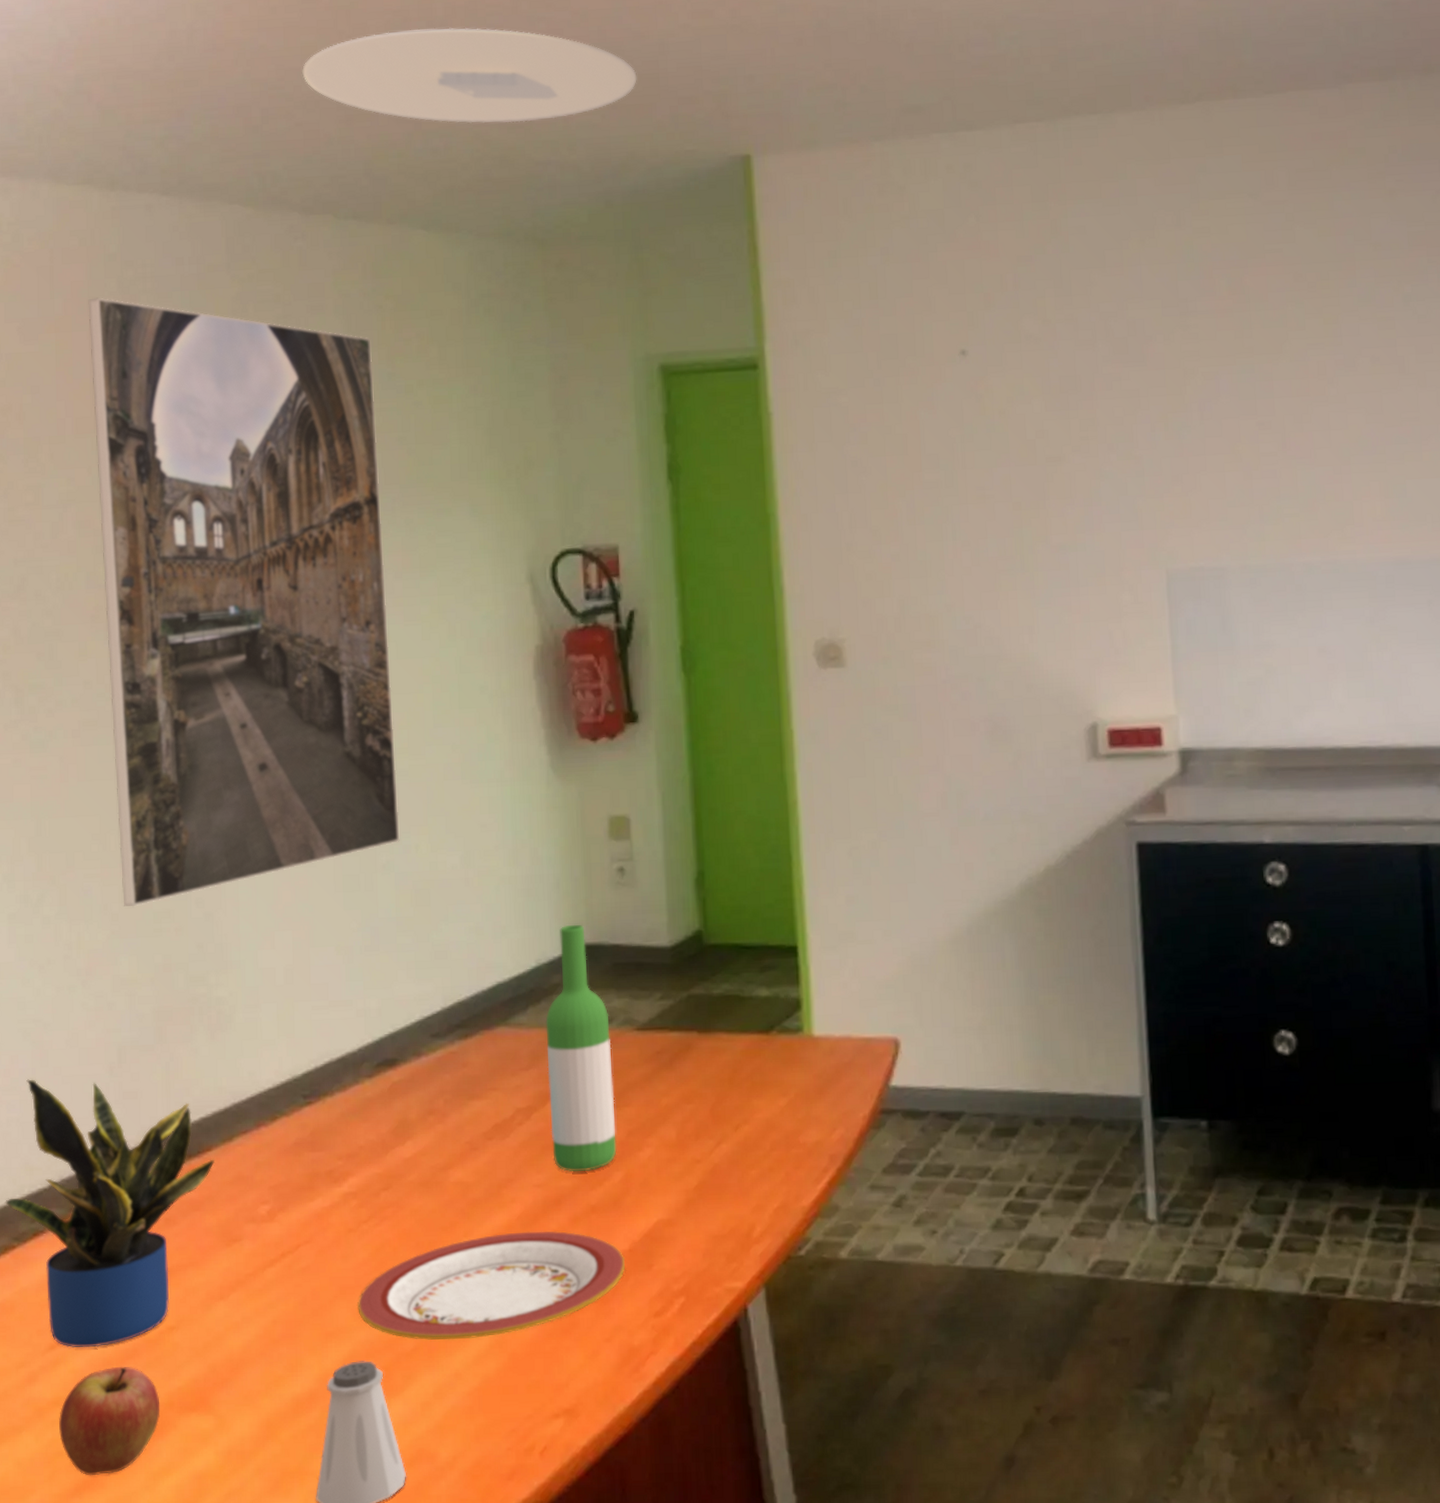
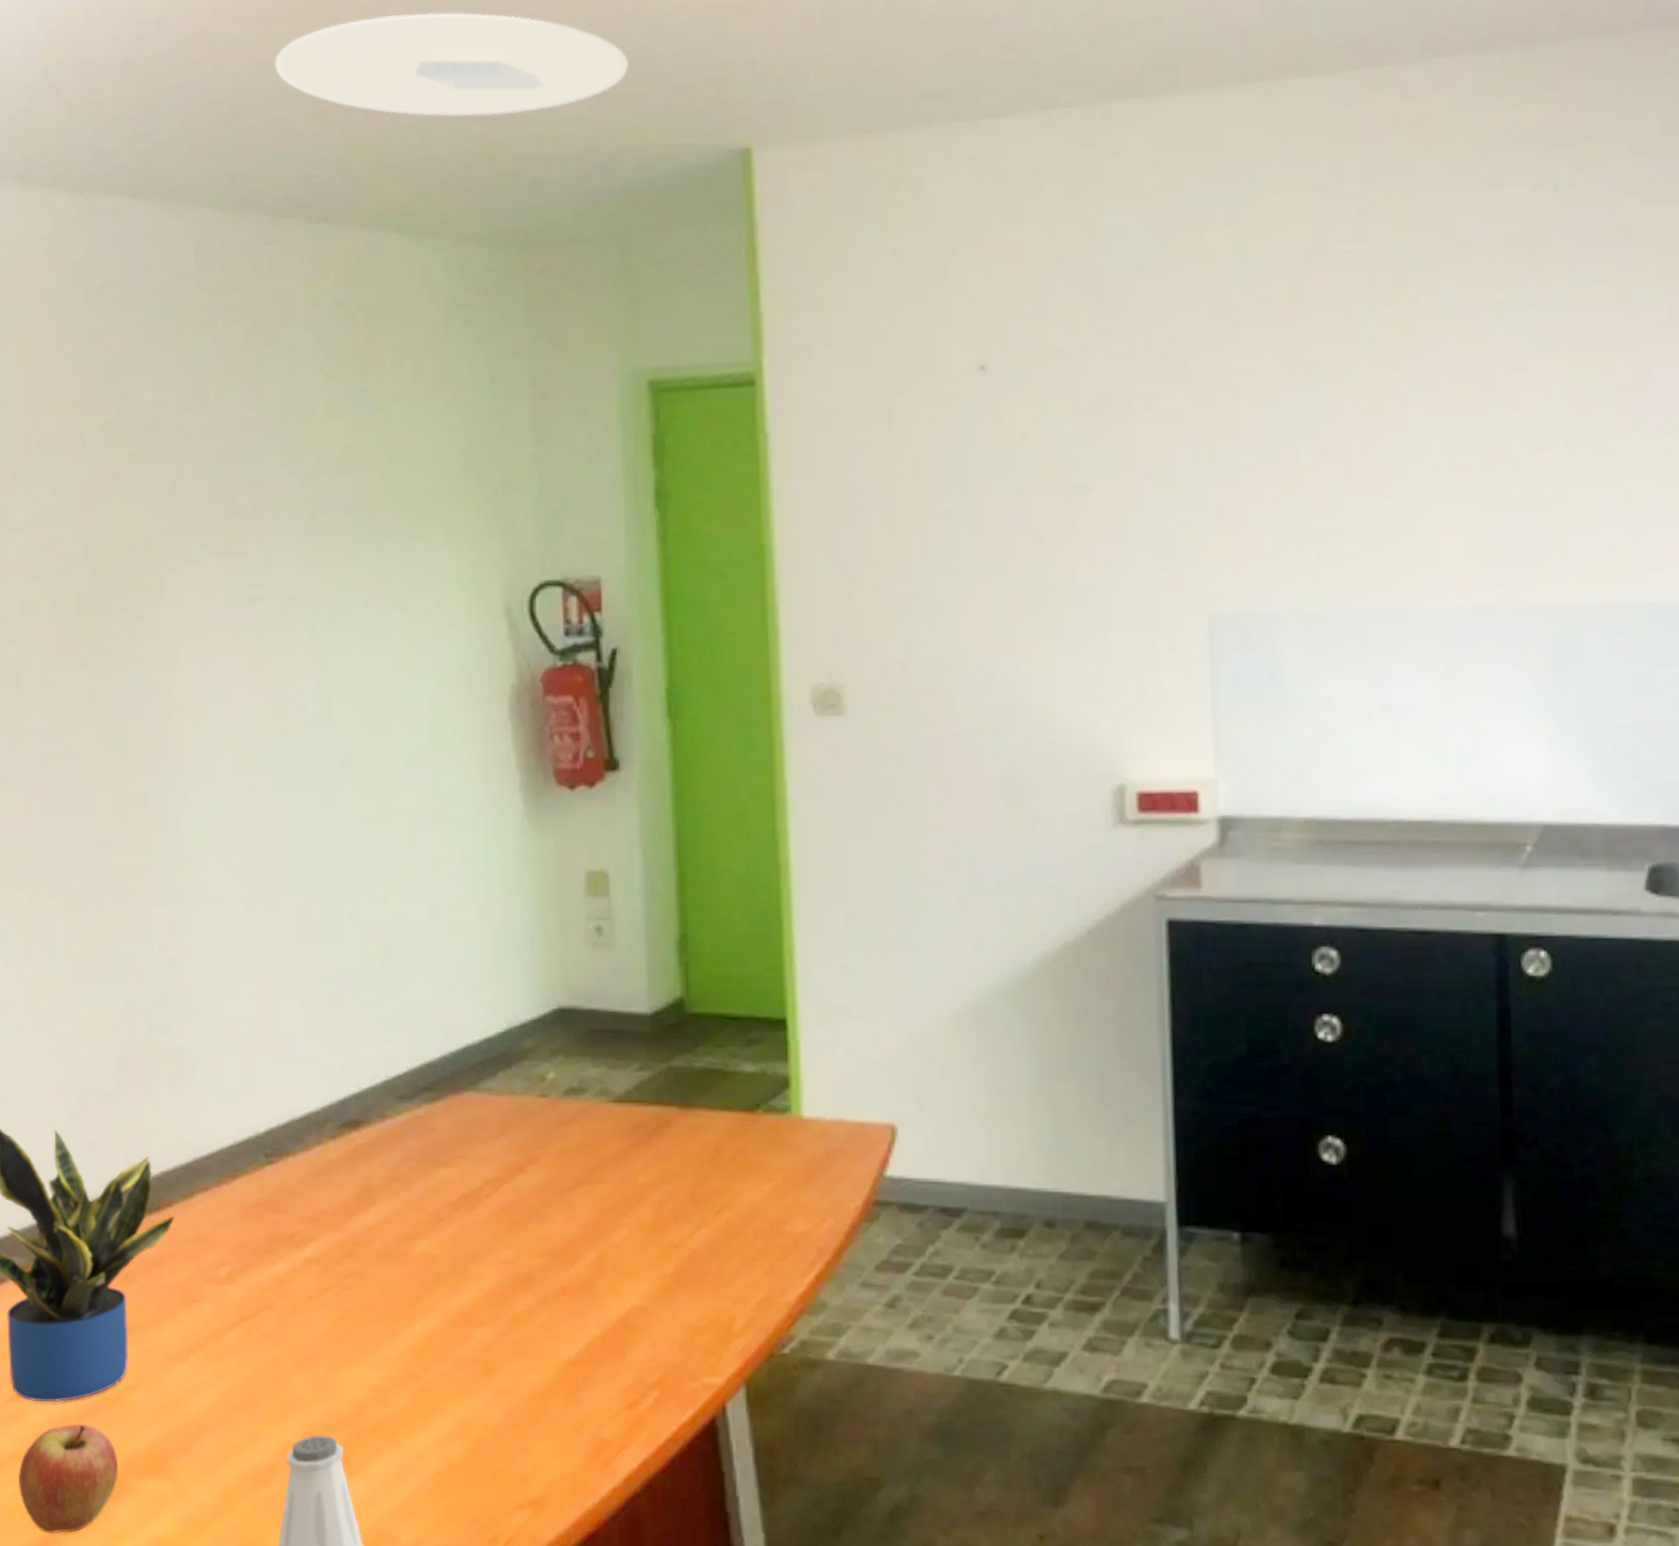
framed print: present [88,297,400,906] -> none [55,307,367,948]
plate: present [356,1231,625,1340] -> none [317,1310,596,1420]
wine bottle: present [545,924,617,1172] -> none [516,985,590,1250]

